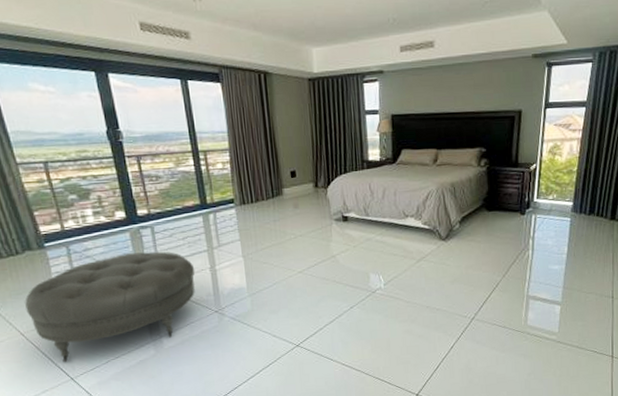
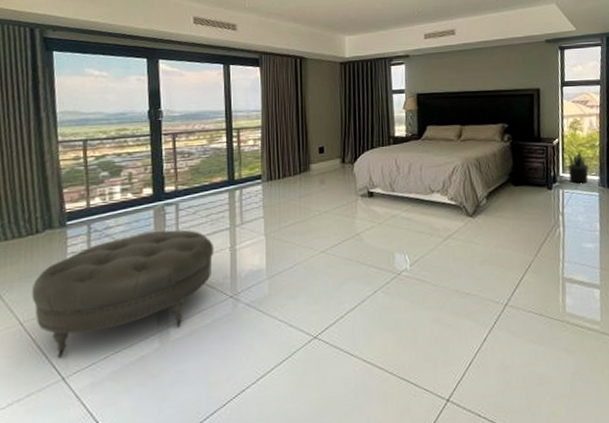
planter: none [542,178,564,209] -> present [567,152,589,184]

